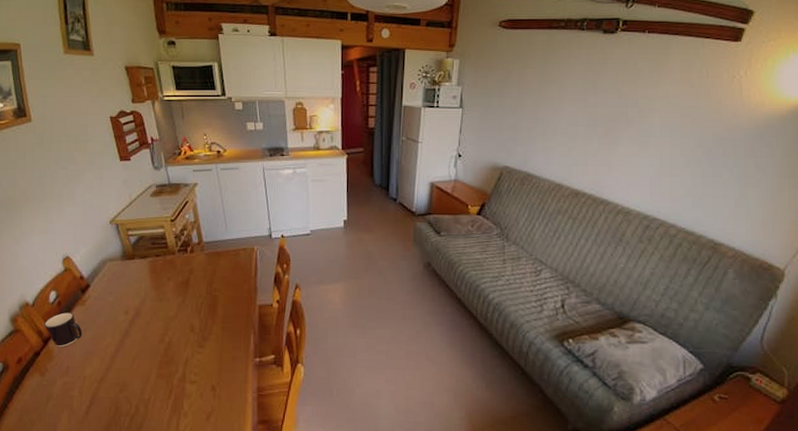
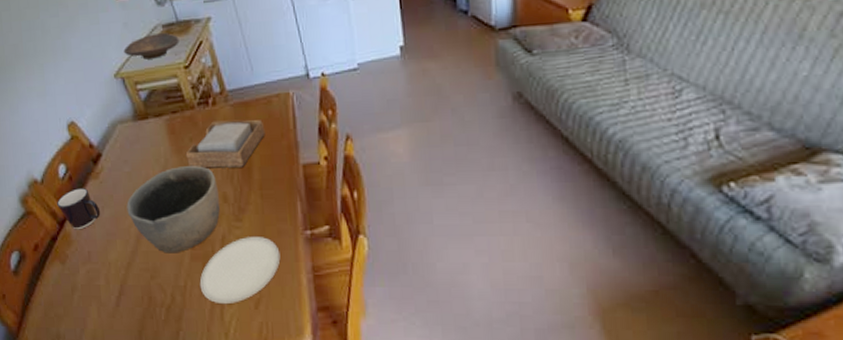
bowl: none [106,300,187,372] -> present [126,166,220,254]
decorative bowl: none [120,192,169,211] -> present [123,33,179,60]
plate: none [161,361,233,415] -> present [199,237,281,303]
napkin holder: none [163,265,231,304] -> present [185,120,265,169]

